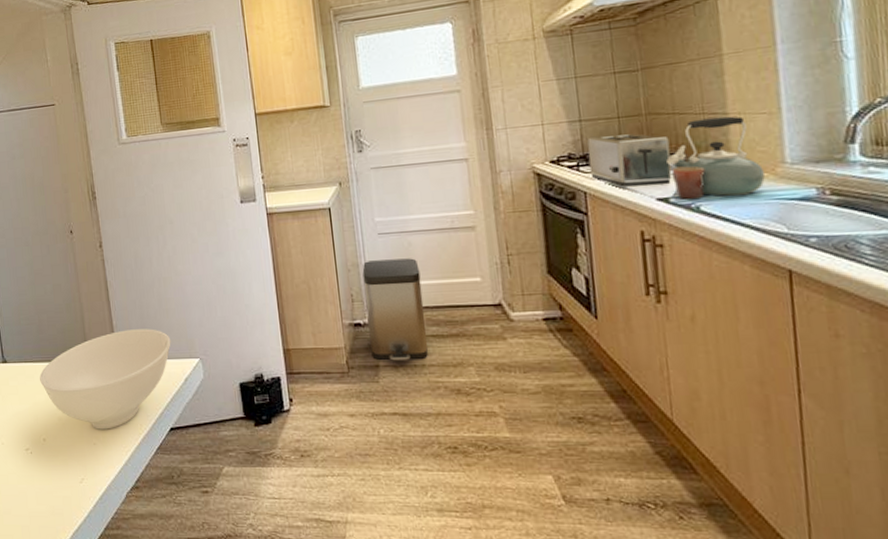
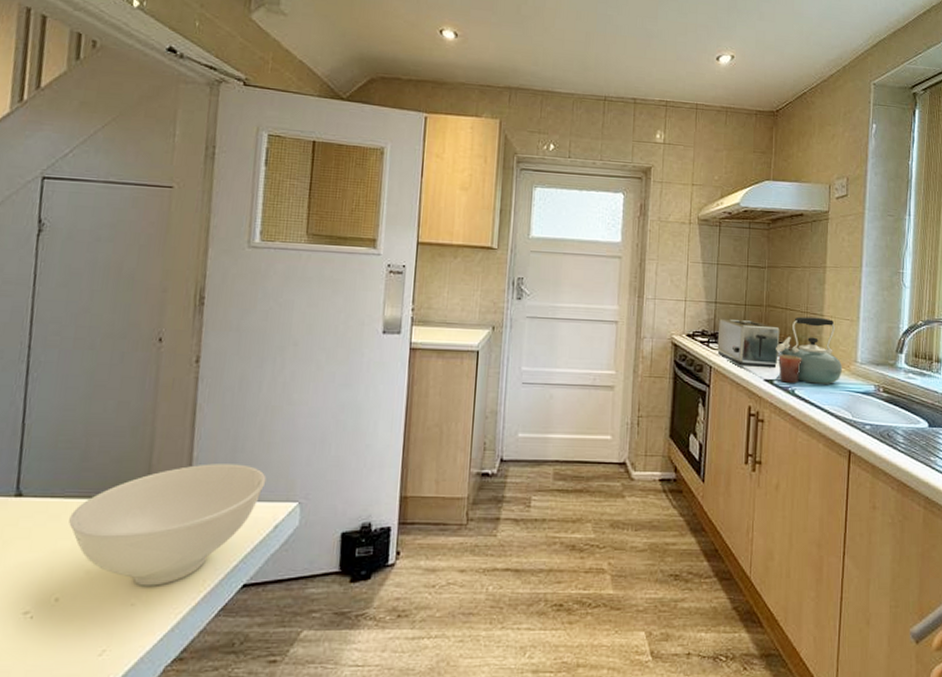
pedal bin: present [362,258,428,361] -> none [494,409,557,514]

